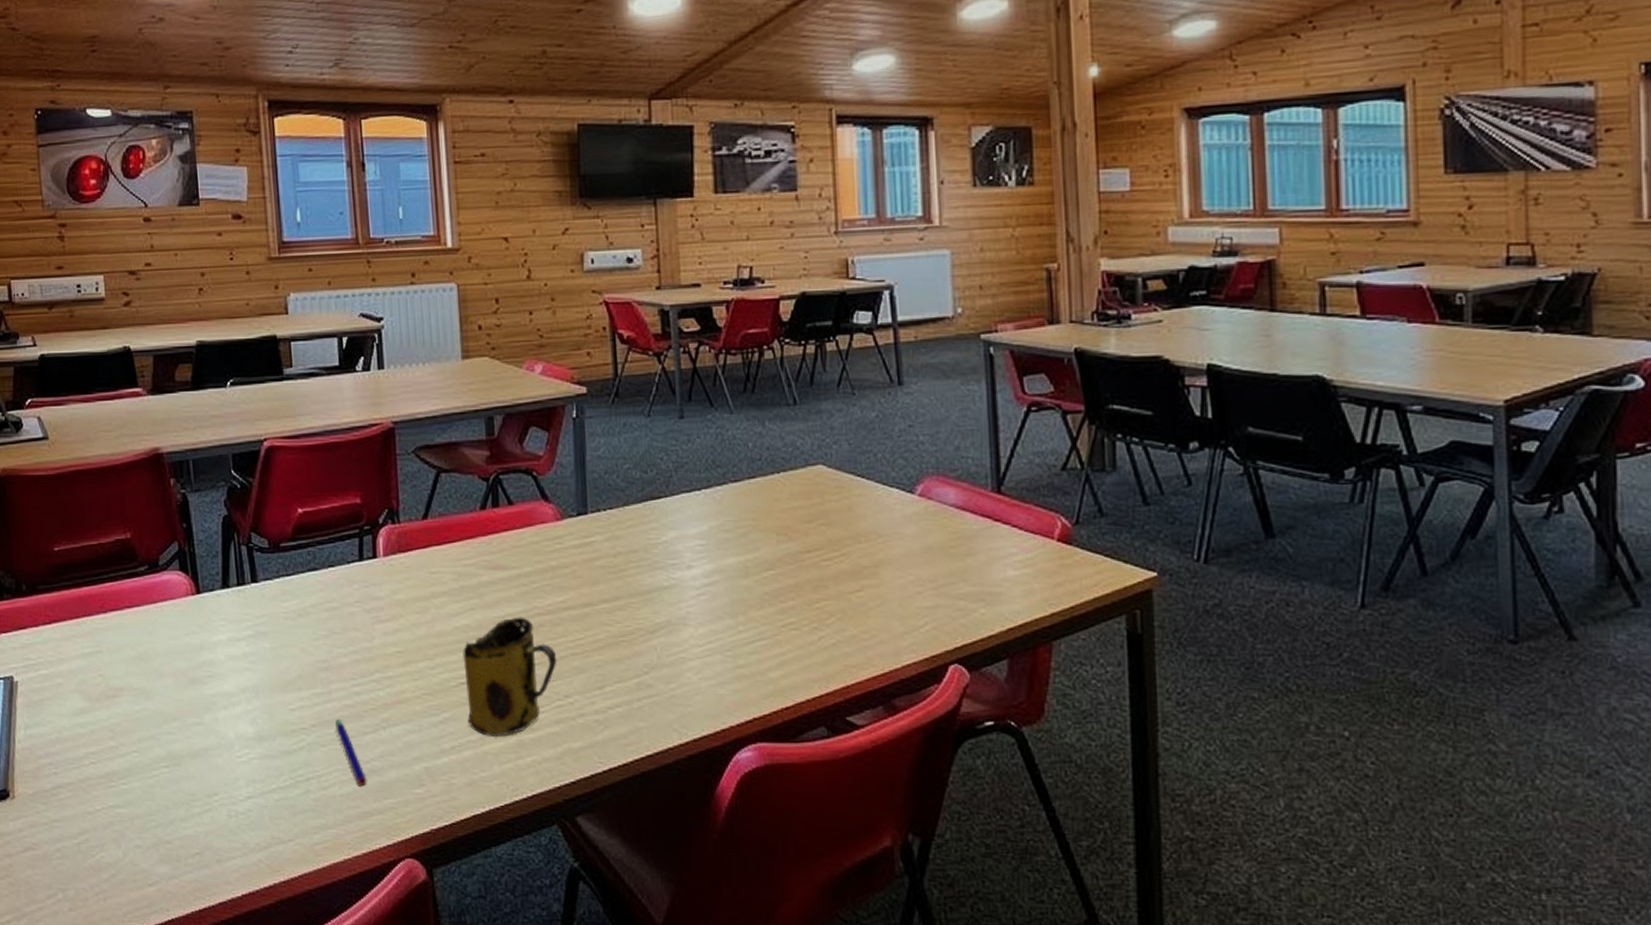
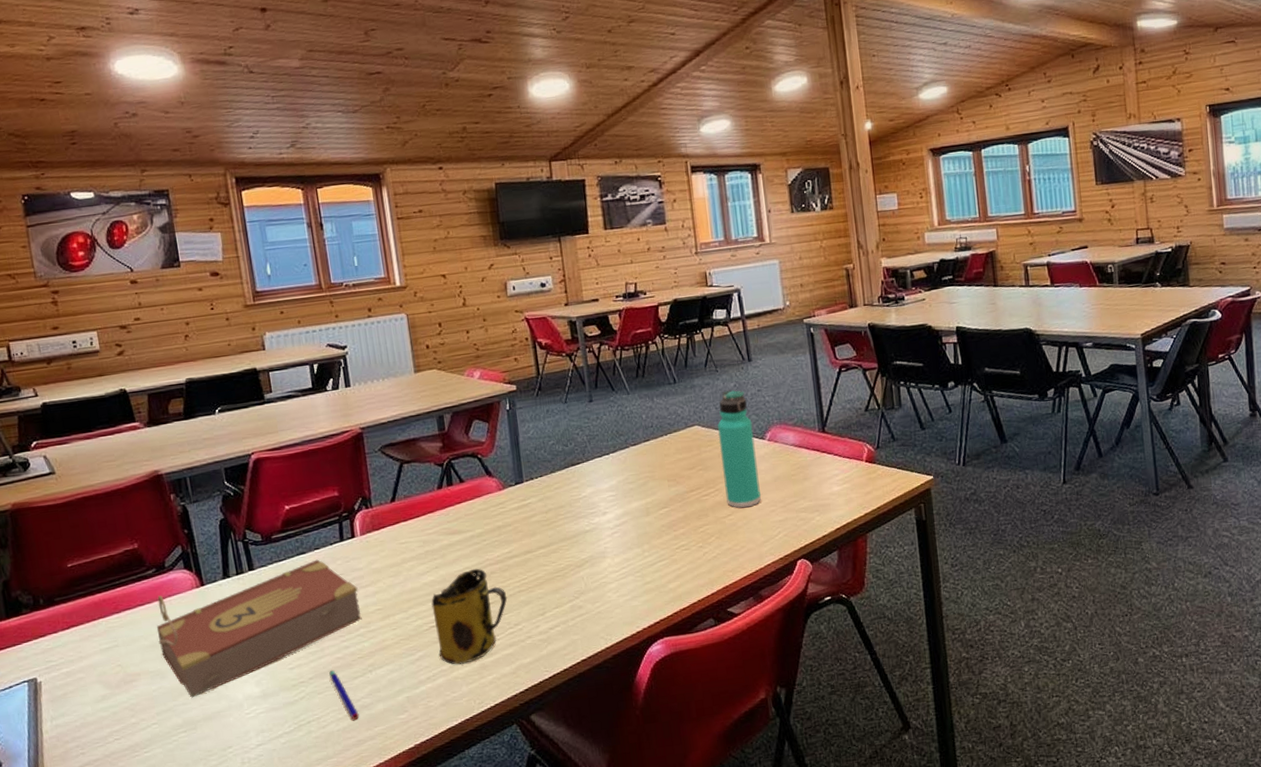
book: none [144,579,379,727] -> present [156,559,362,698]
thermos bottle: none [848,421,903,584] -> present [717,390,761,508]

